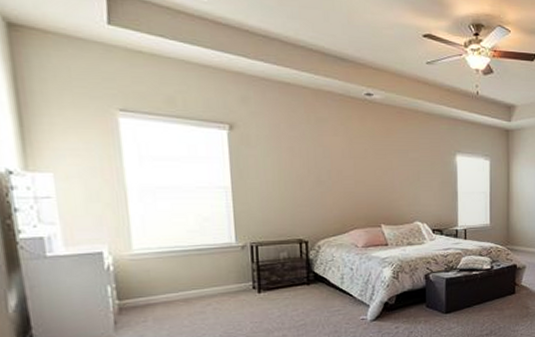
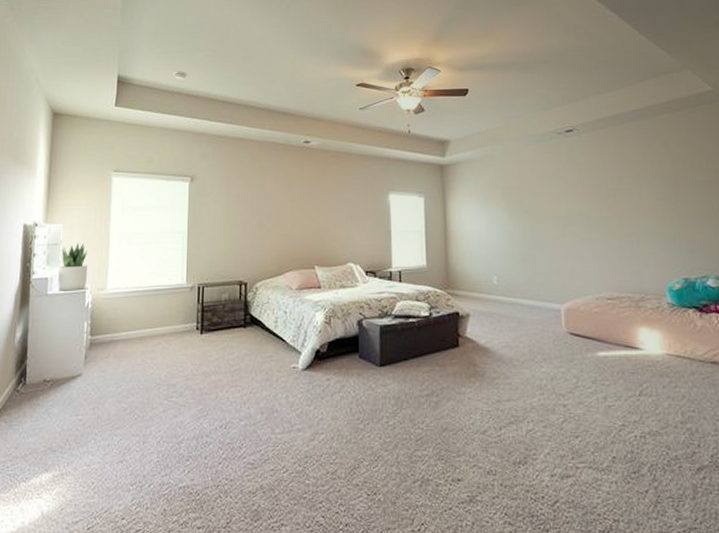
planter: none [58,197,103,253] -> present [58,243,88,291]

